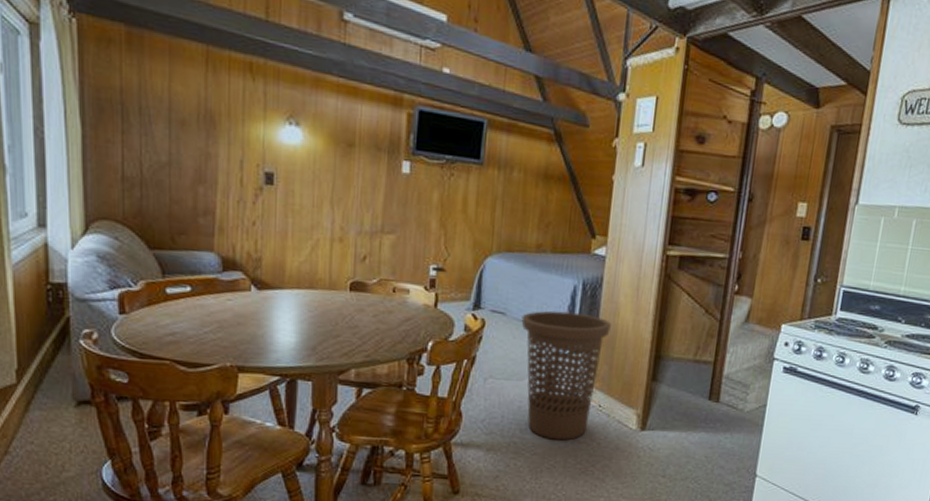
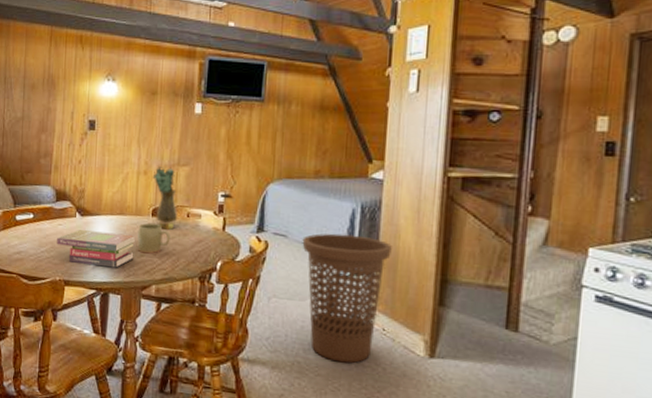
books: none [225,306,329,351] -> present [57,230,135,268]
mug: none [332,298,373,334] -> present [137,223,171,254]
vase: none [350,232,382,306] -> present [152,165,178,230]

